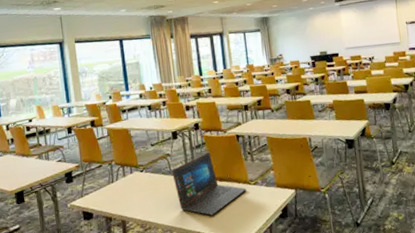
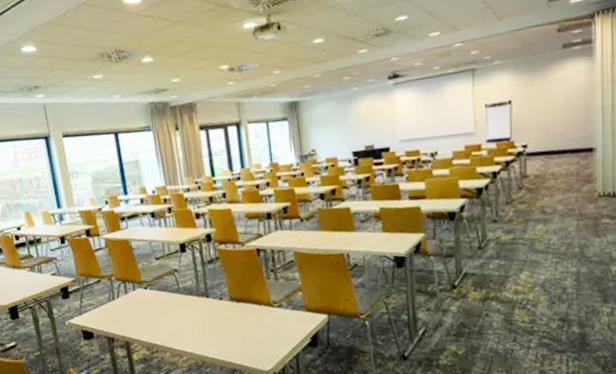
laptop: present [172,151,247,216] -> none [180,267,269,340]

